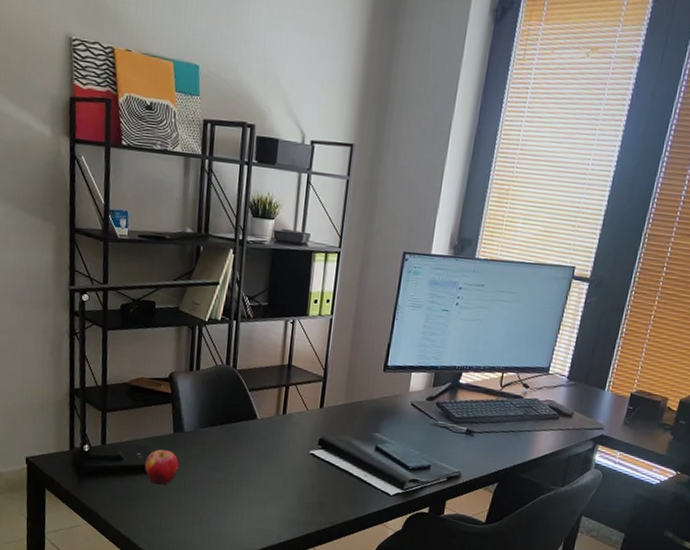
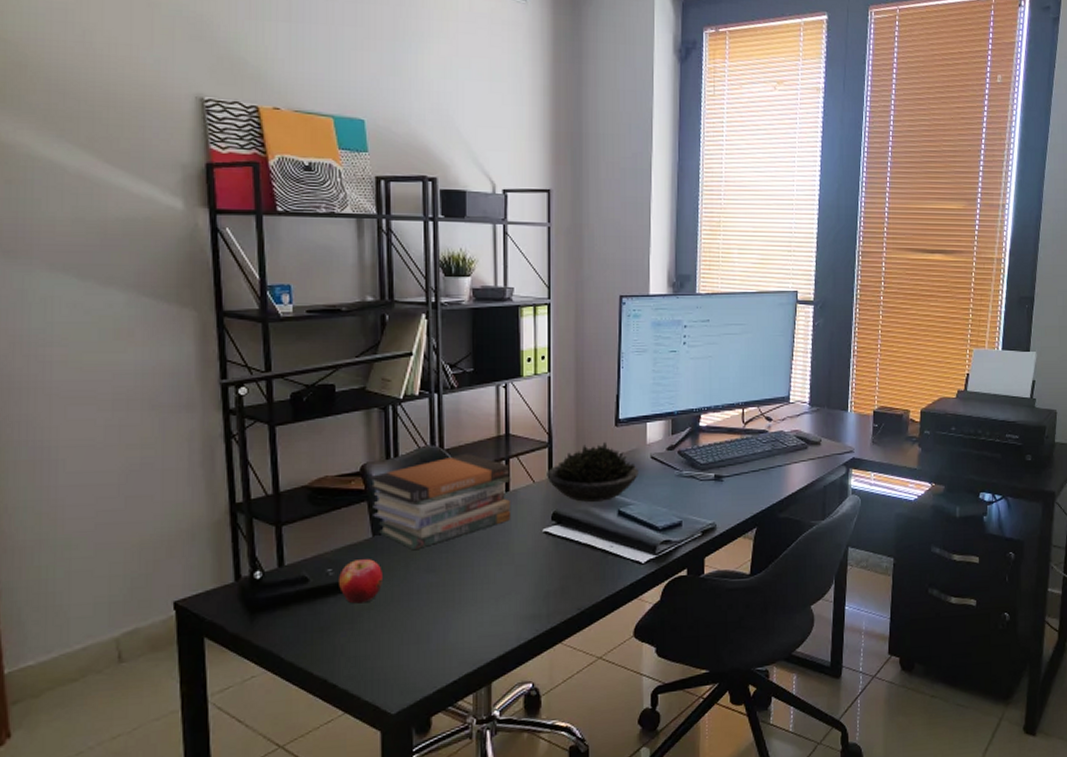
book stack: none [174,375,289,450] -> present [368,453,511,551]
succulent plant: none [318,383,399,436] -> present [547,441,639,502]

